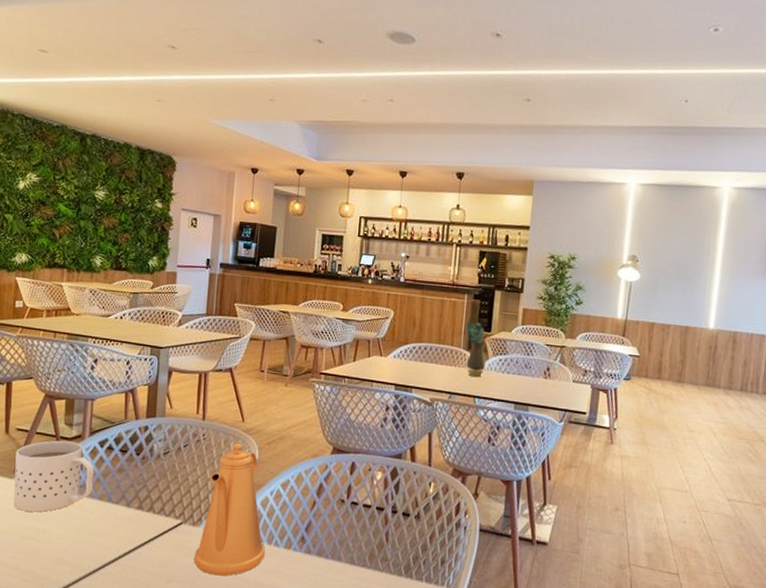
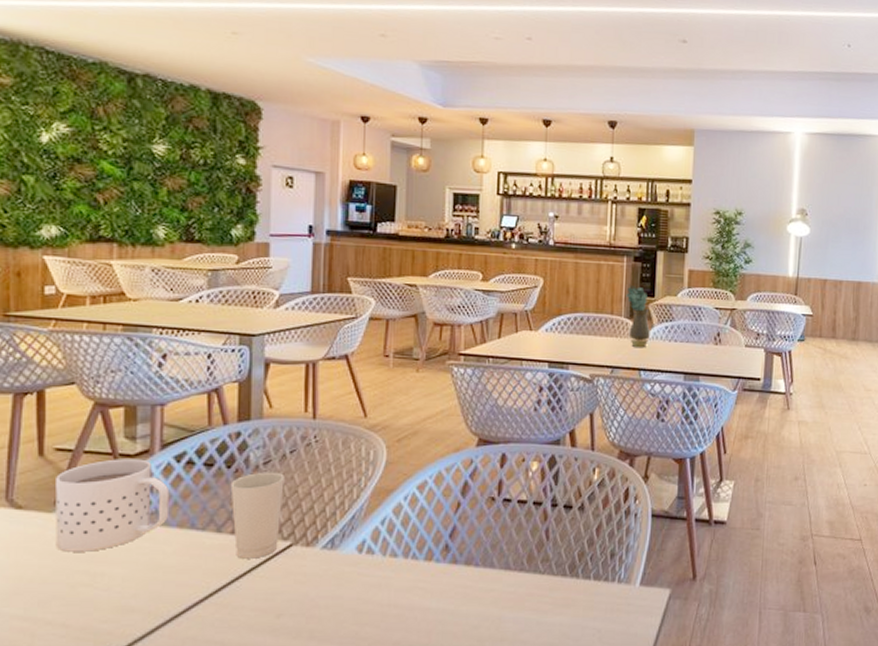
cup: none [138,461,179,532] -> present [230,472,285,559]
coffee pot: present [193,443,265,576] -> none [309,443,401,602]

